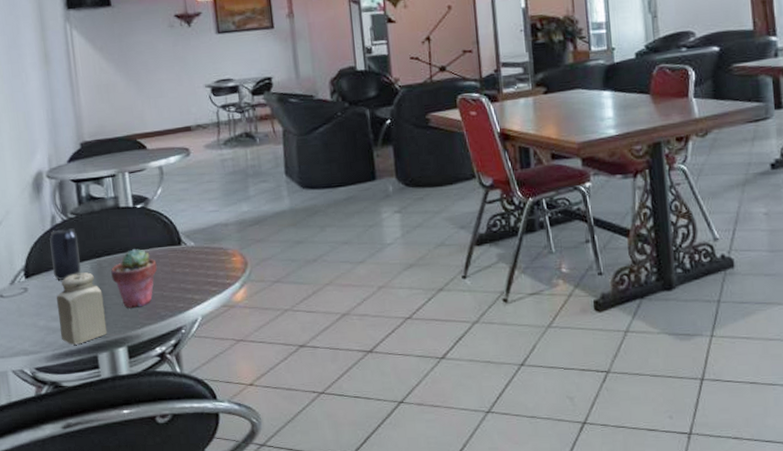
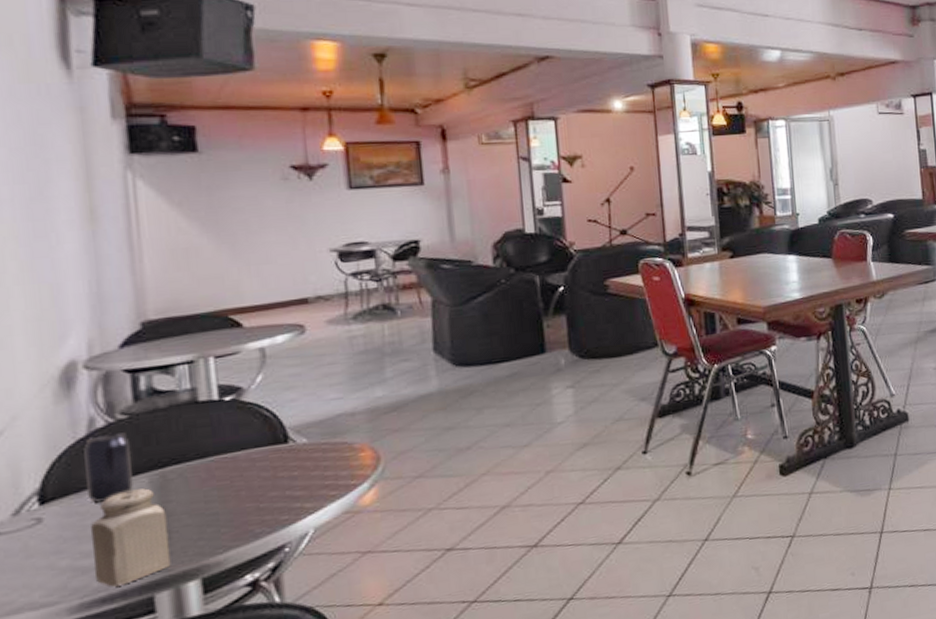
potted succulent: present [111,249,157,308] -> none [180,452,252,529]

